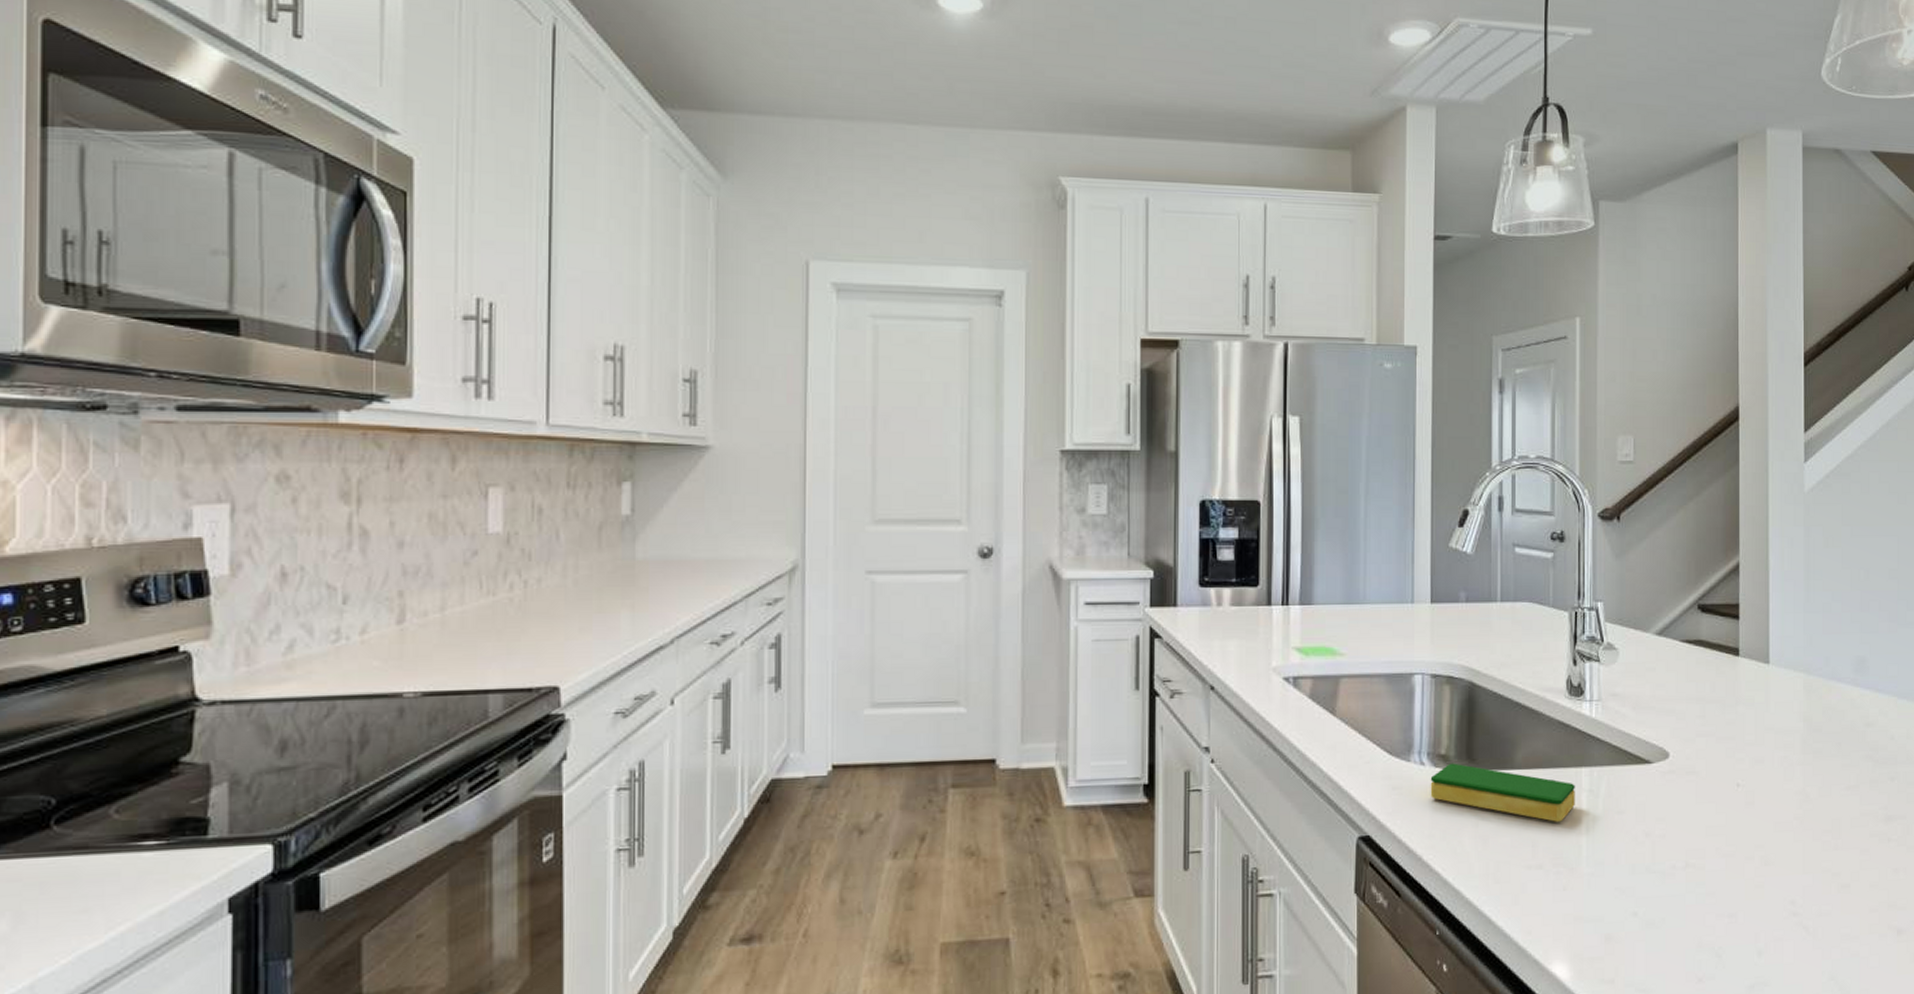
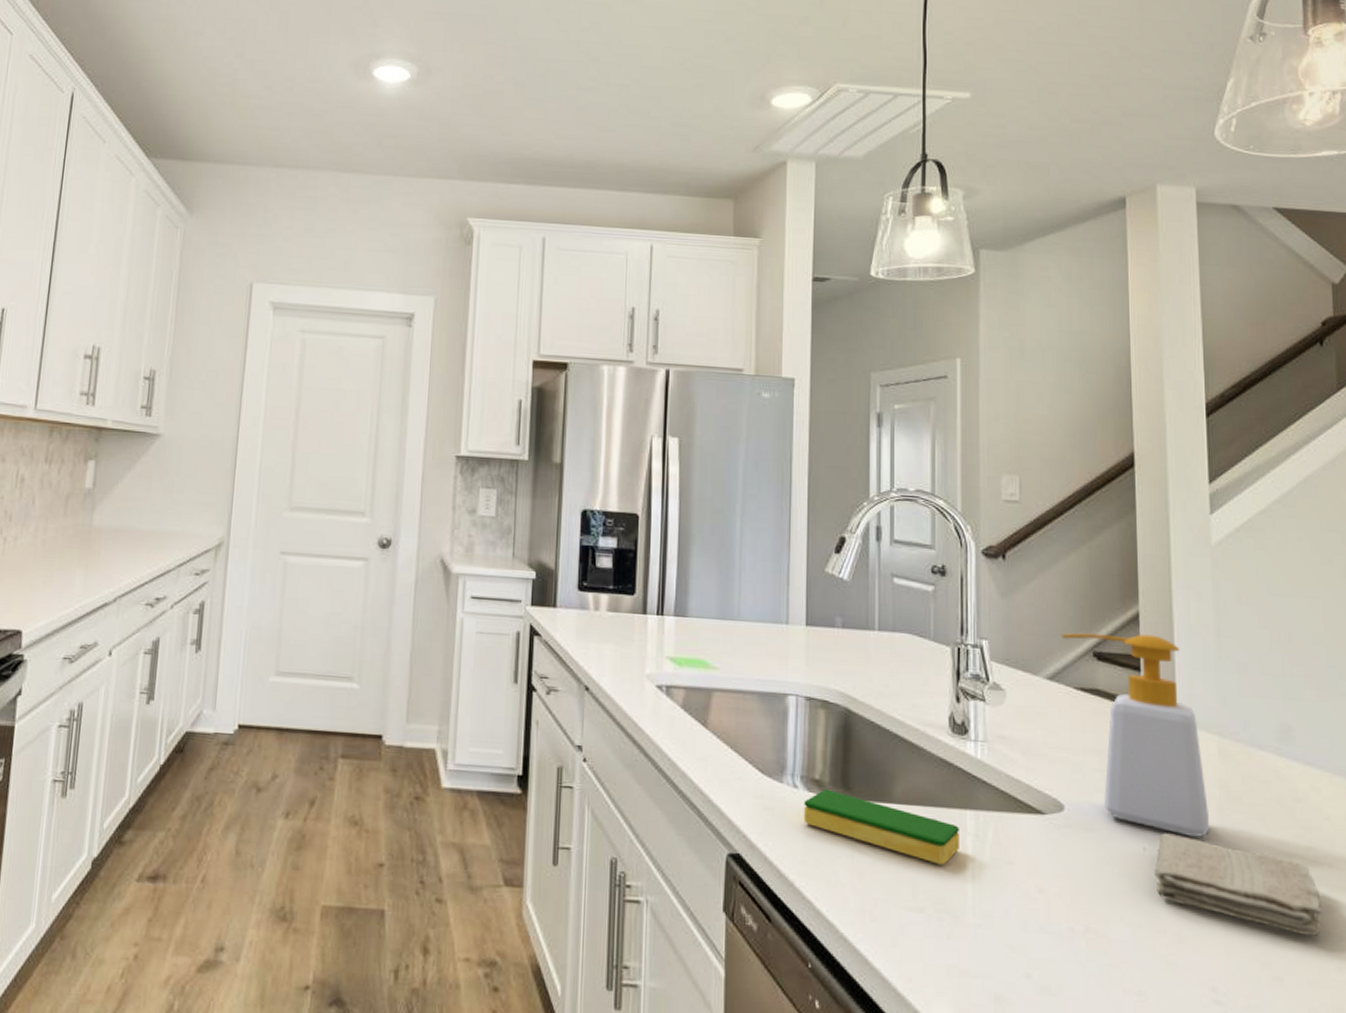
soap bottle: none [1670,583,1793,769] -> present [1061,633,1209,837]
washcloth: none [1746,768,1883,846] -> present [1154,833,1321,937]

